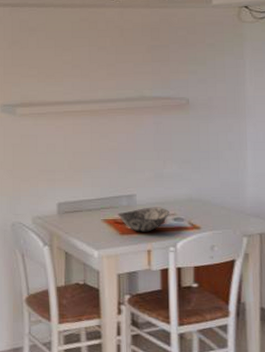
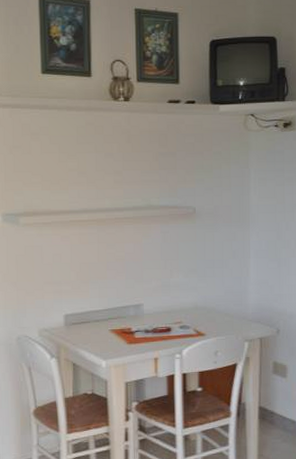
decorative bowl: present [118,207,169,232] -> none [125,316,176,341]

